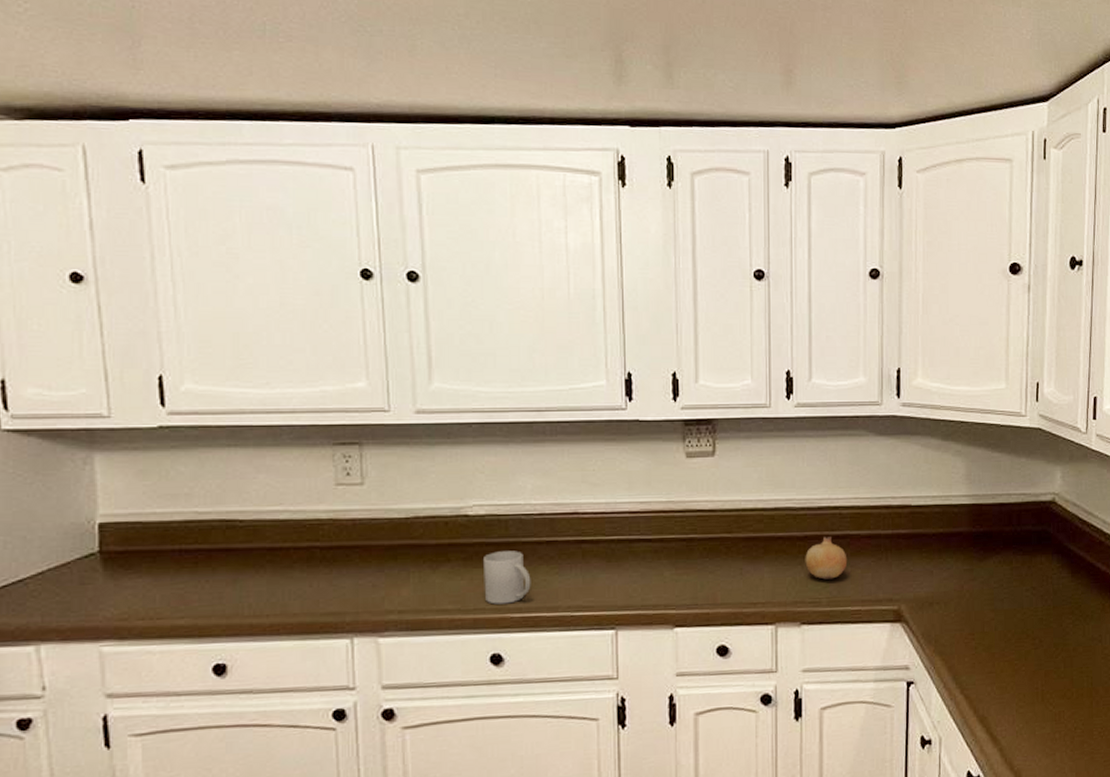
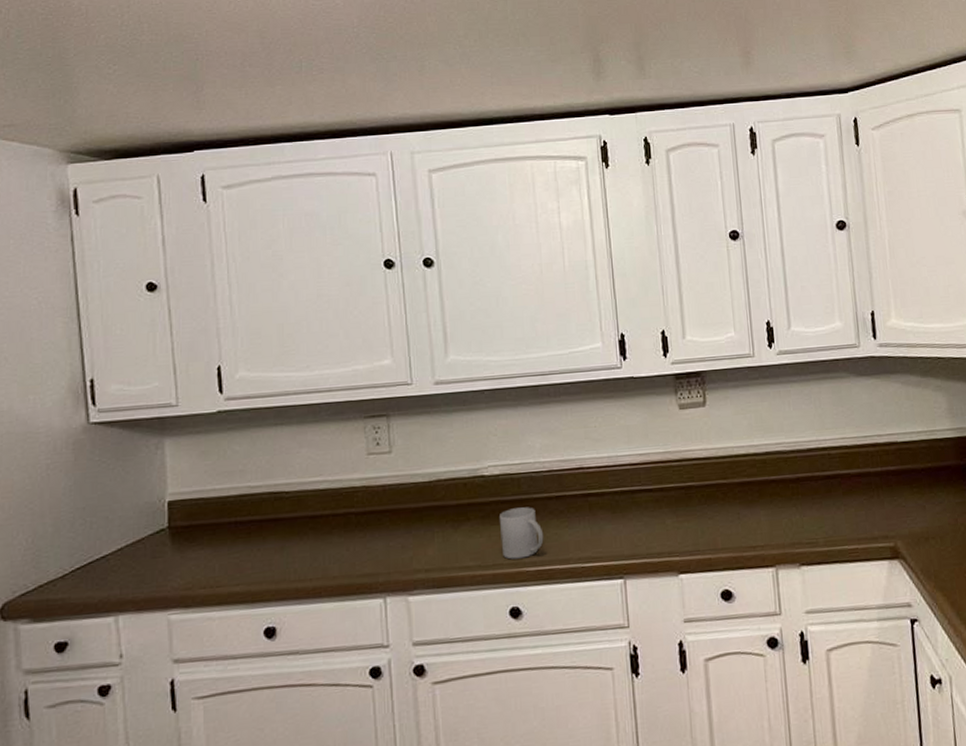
fruit: present [805,537,848,580] -> none [798,477,841,520]

